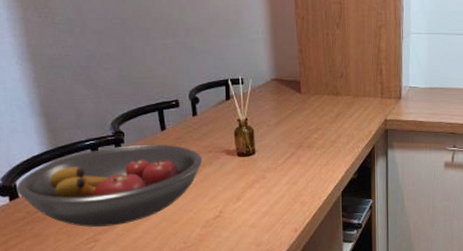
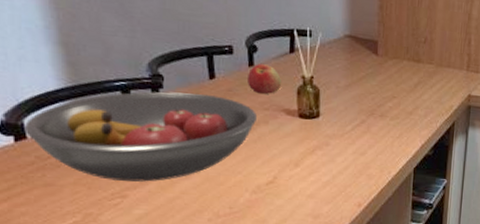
apple: none [193,113,221,138] -> present [248,64,282,94]

